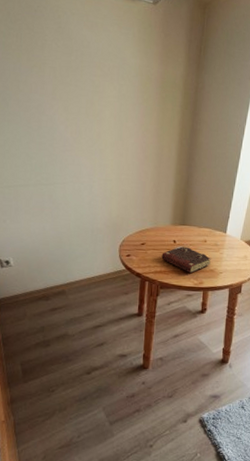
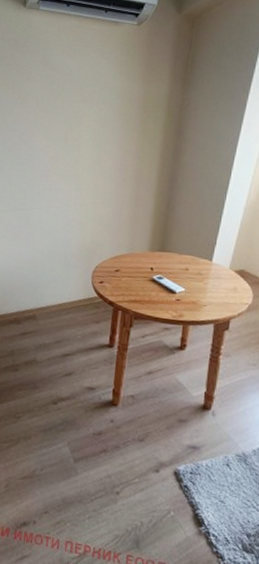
book: present [161,245,212,273] -> none [137,273,194,304]

